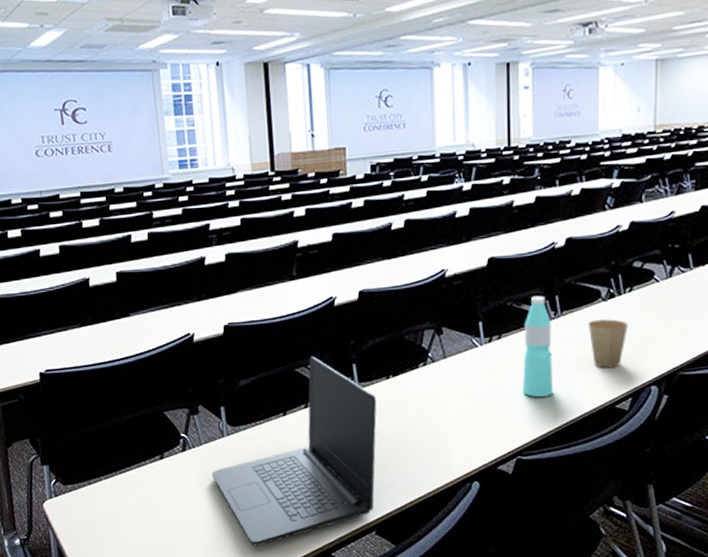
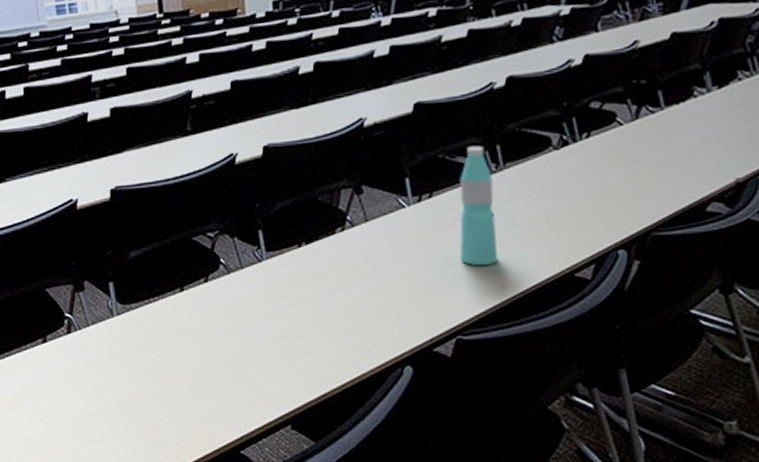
laptop: present [212,356,377,546] -> none [101,222,289,442]
paper cup: present [587,319,628,368] -> none [536,171,587,230]

